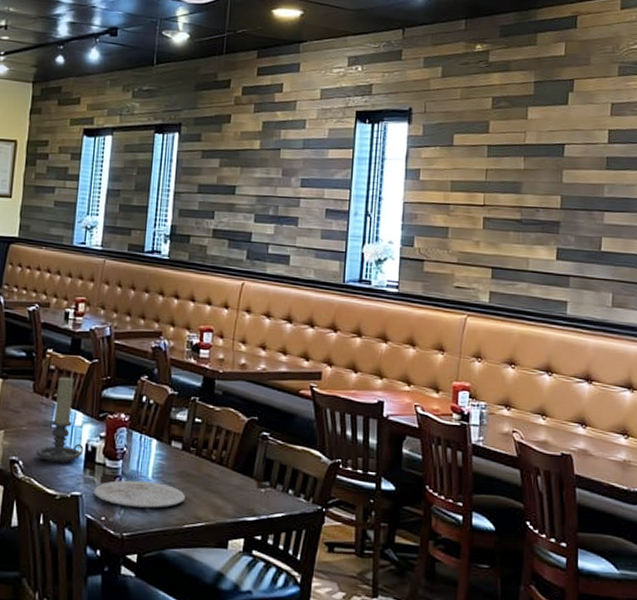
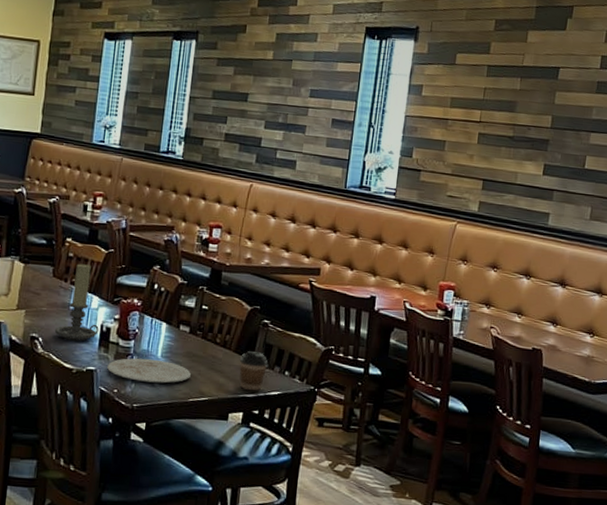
coffee cup: none [237,468,270,514] -> present [239,351,269,391]

